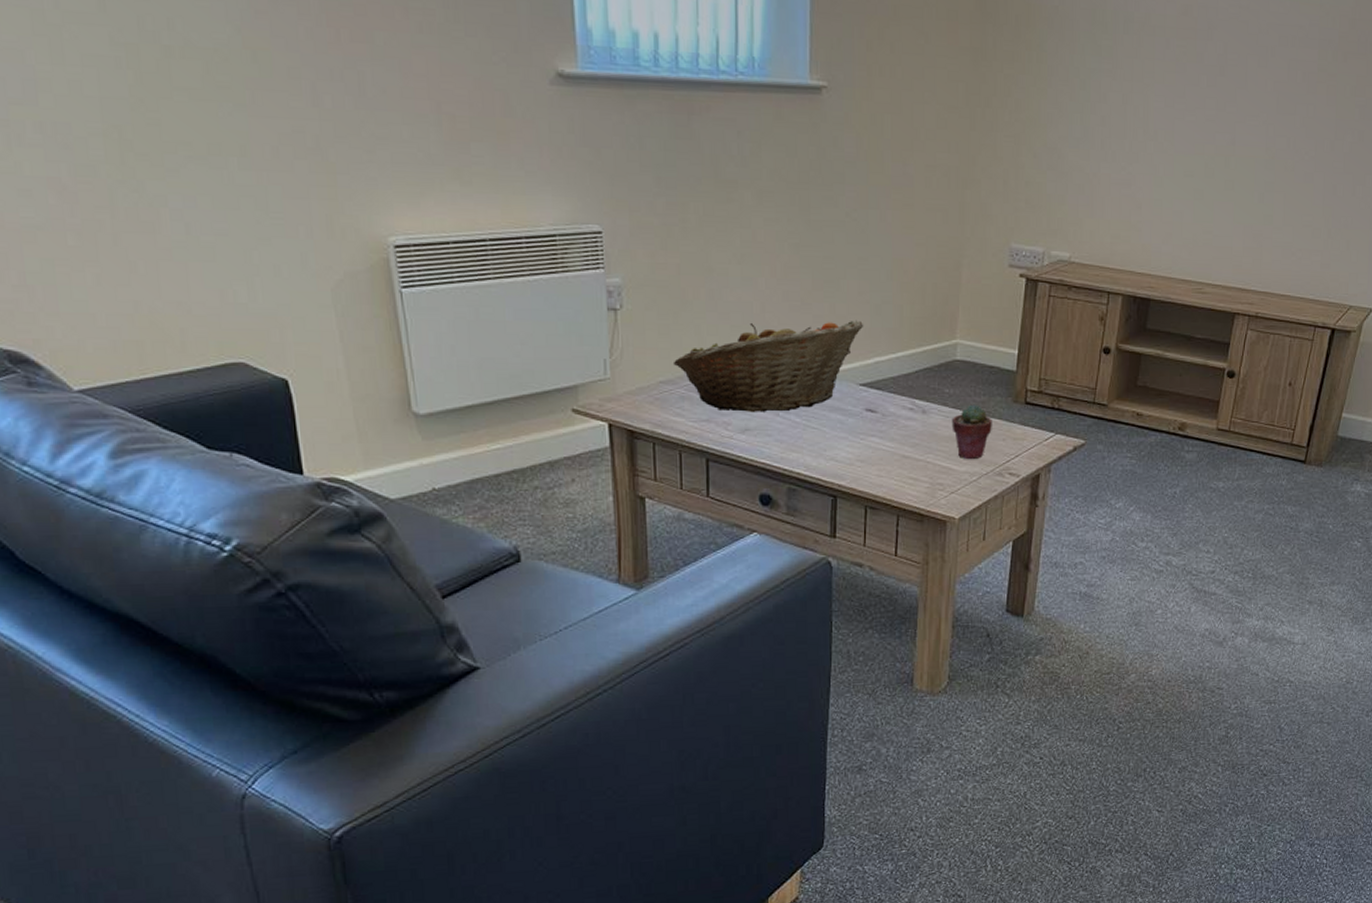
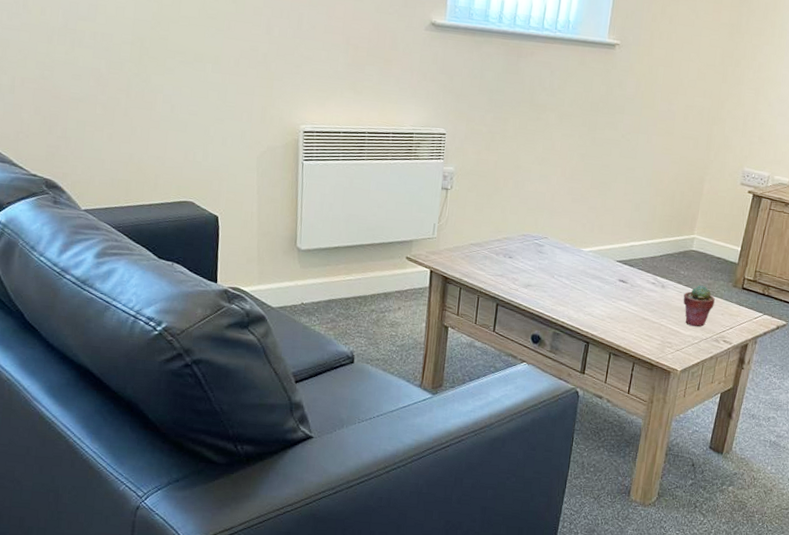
fruit basket: present [673,320,864,412] -> none [482,207,626,275]

